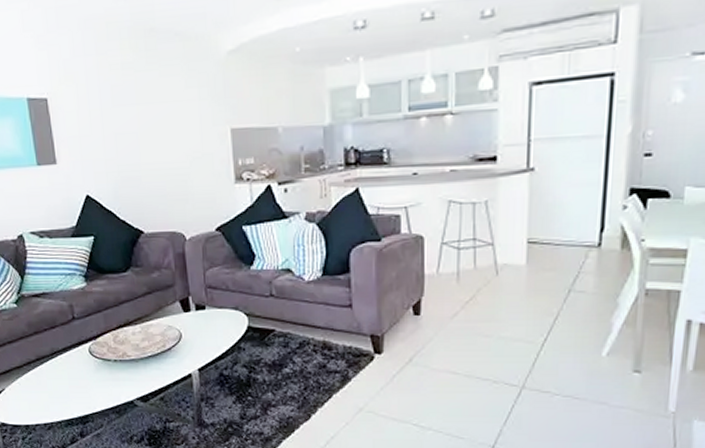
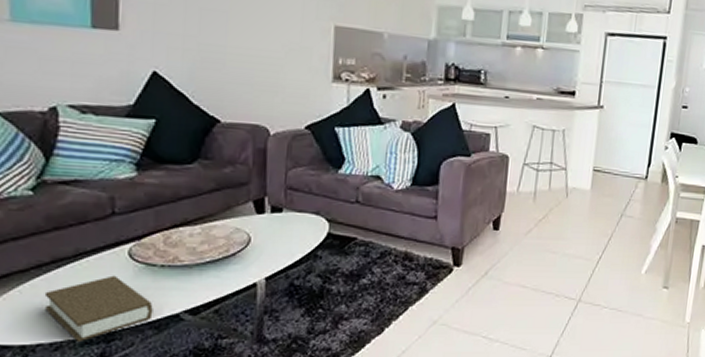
book: none [35,369,114,424] -> present [44,275,153,343]

